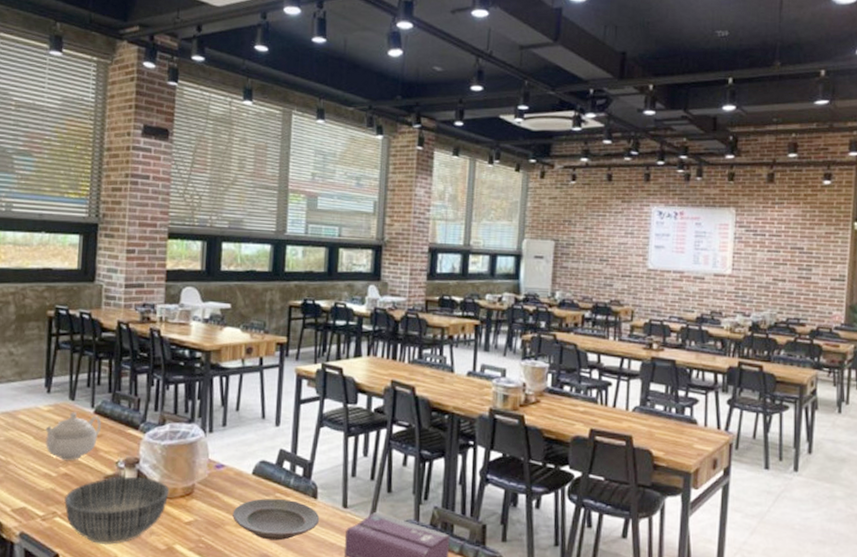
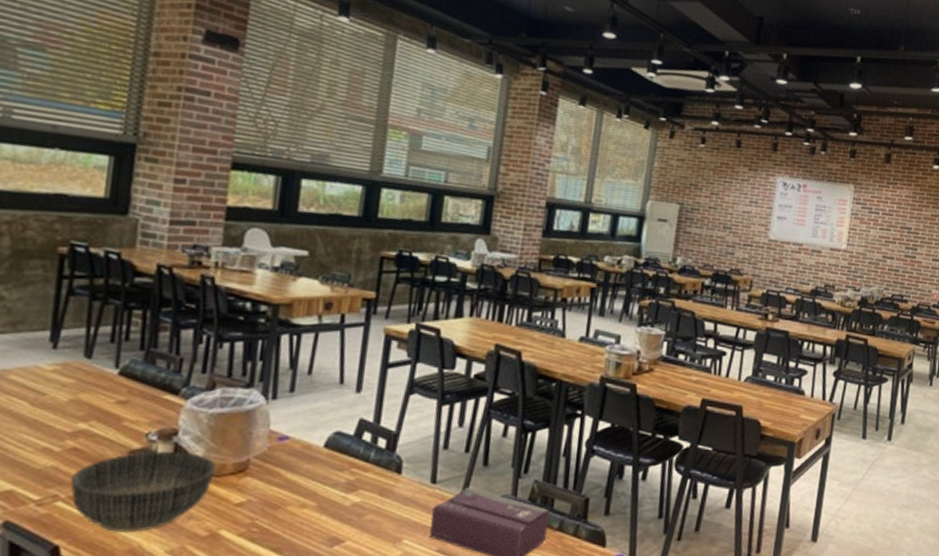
teapot: present [45,412,101,460] -> none [47,373,128,432]
plate: present [232,498,320,541] -> none [296,474,403,522]

